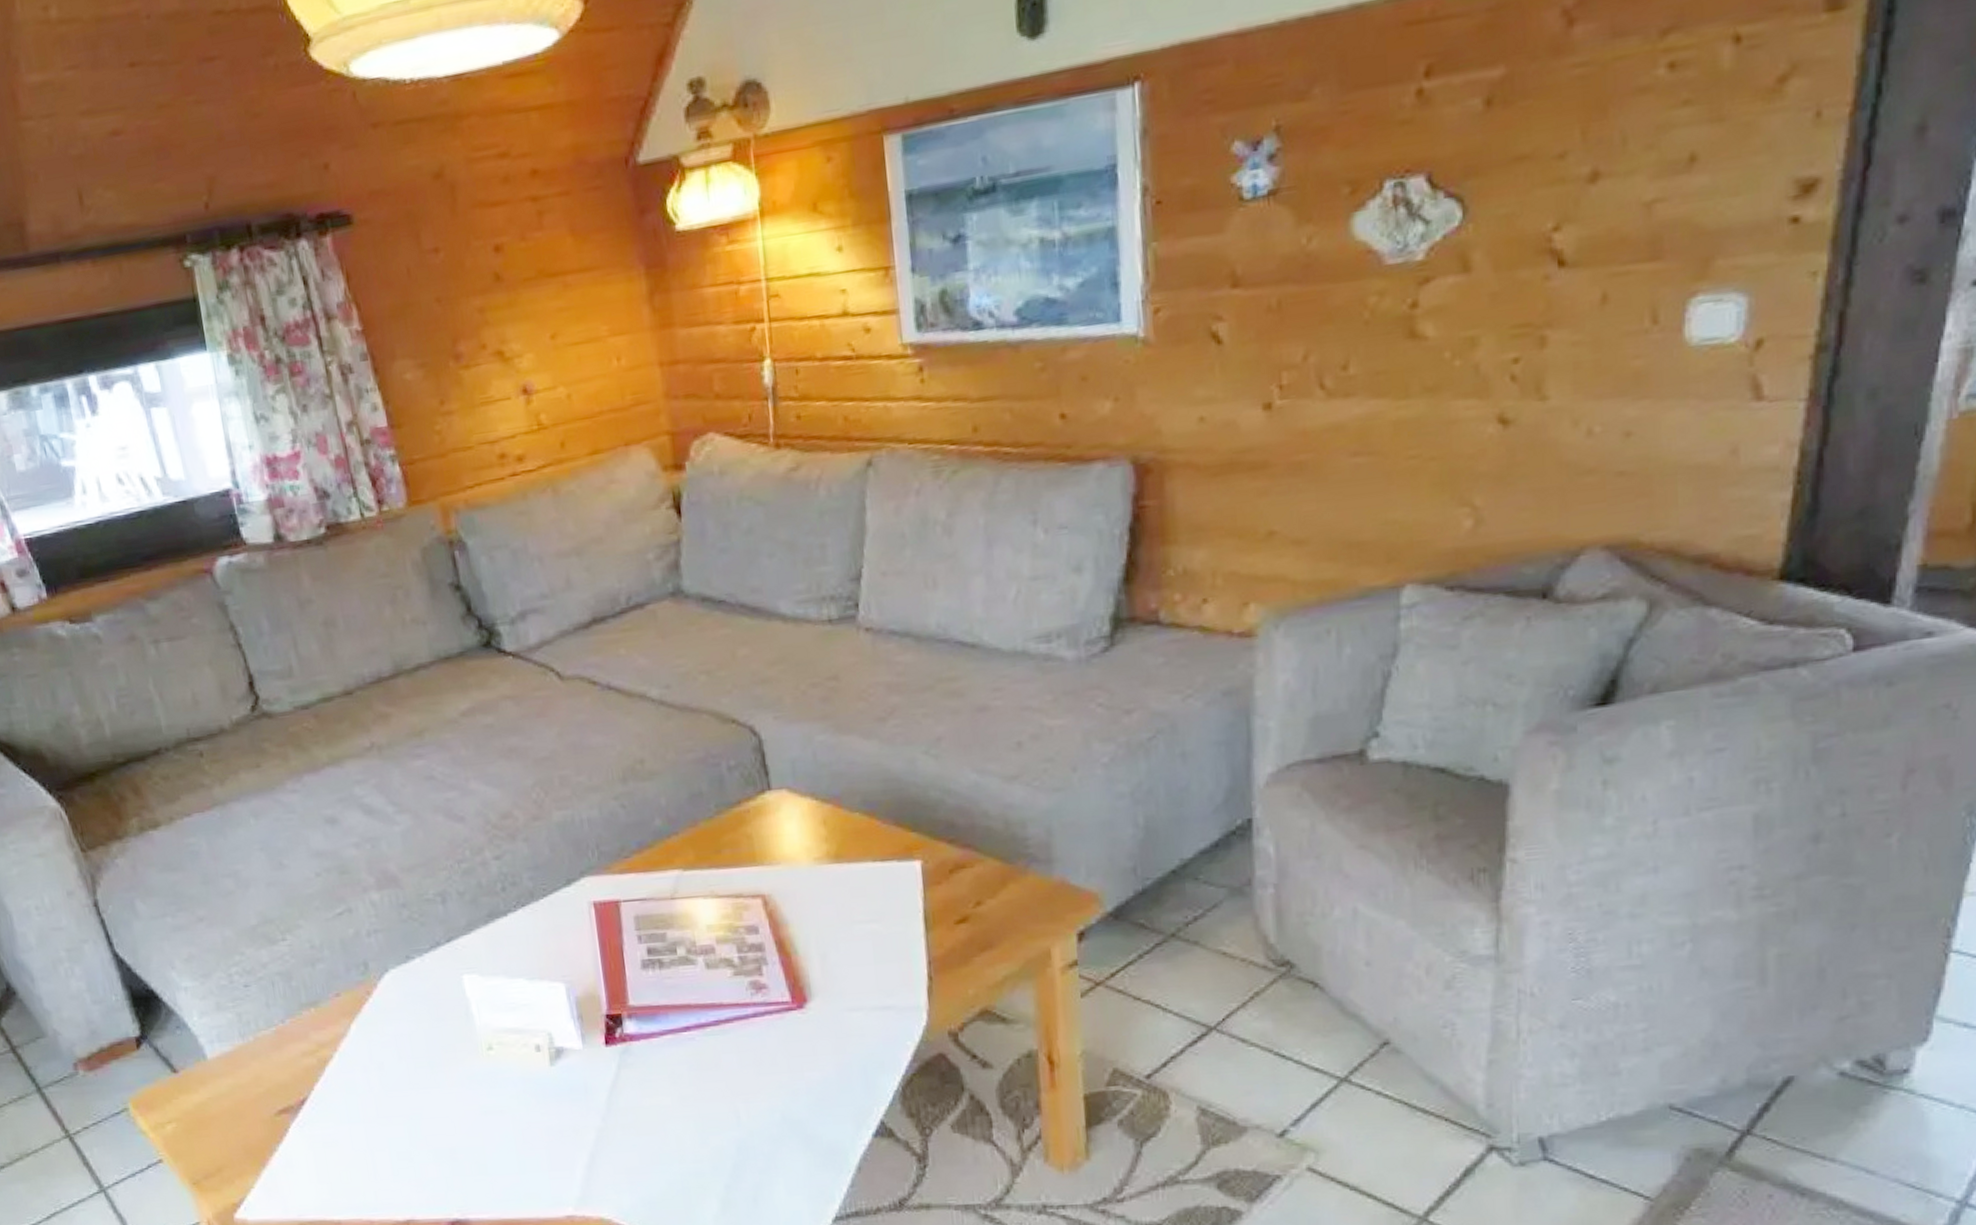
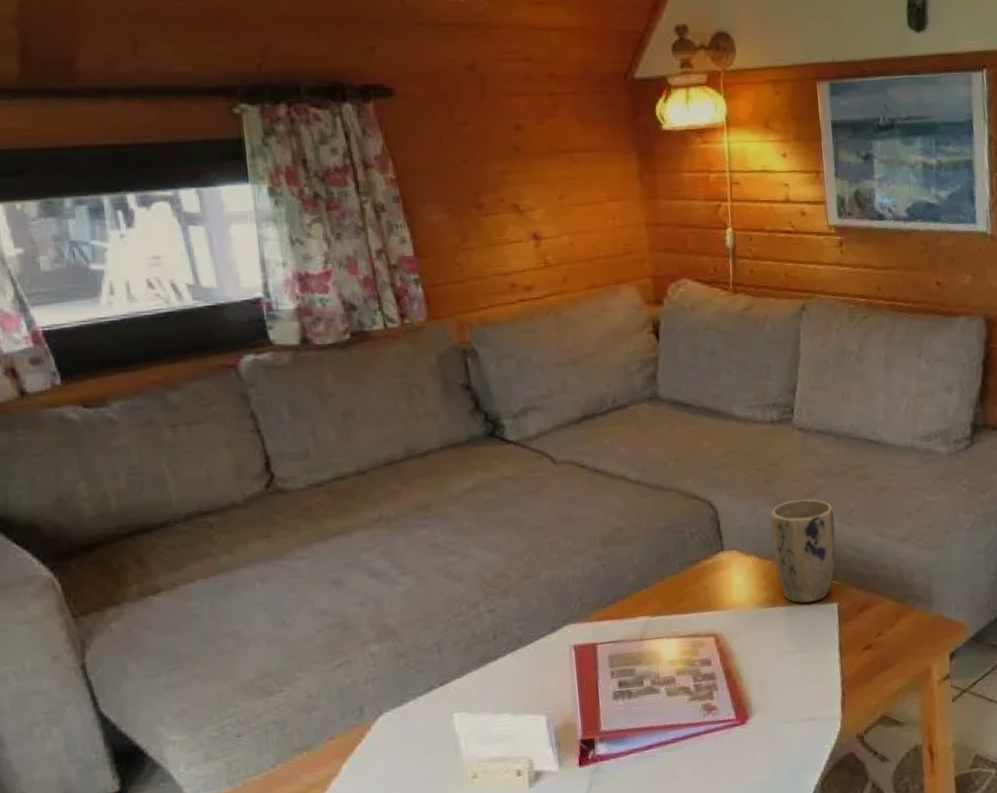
plant pot: none [831,723,918,860] -> present [771,499,836,604]

